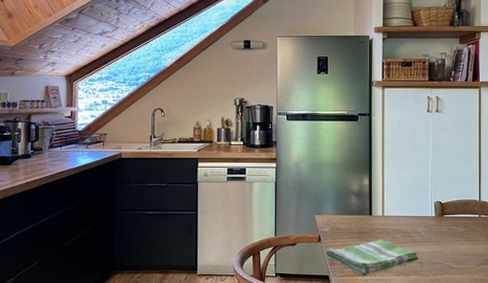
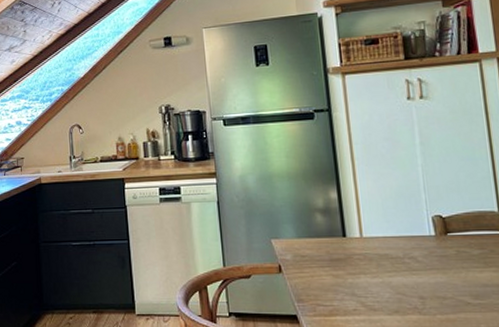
dish towel: present [326,240,419,276] -> none [290,268,419,316]

